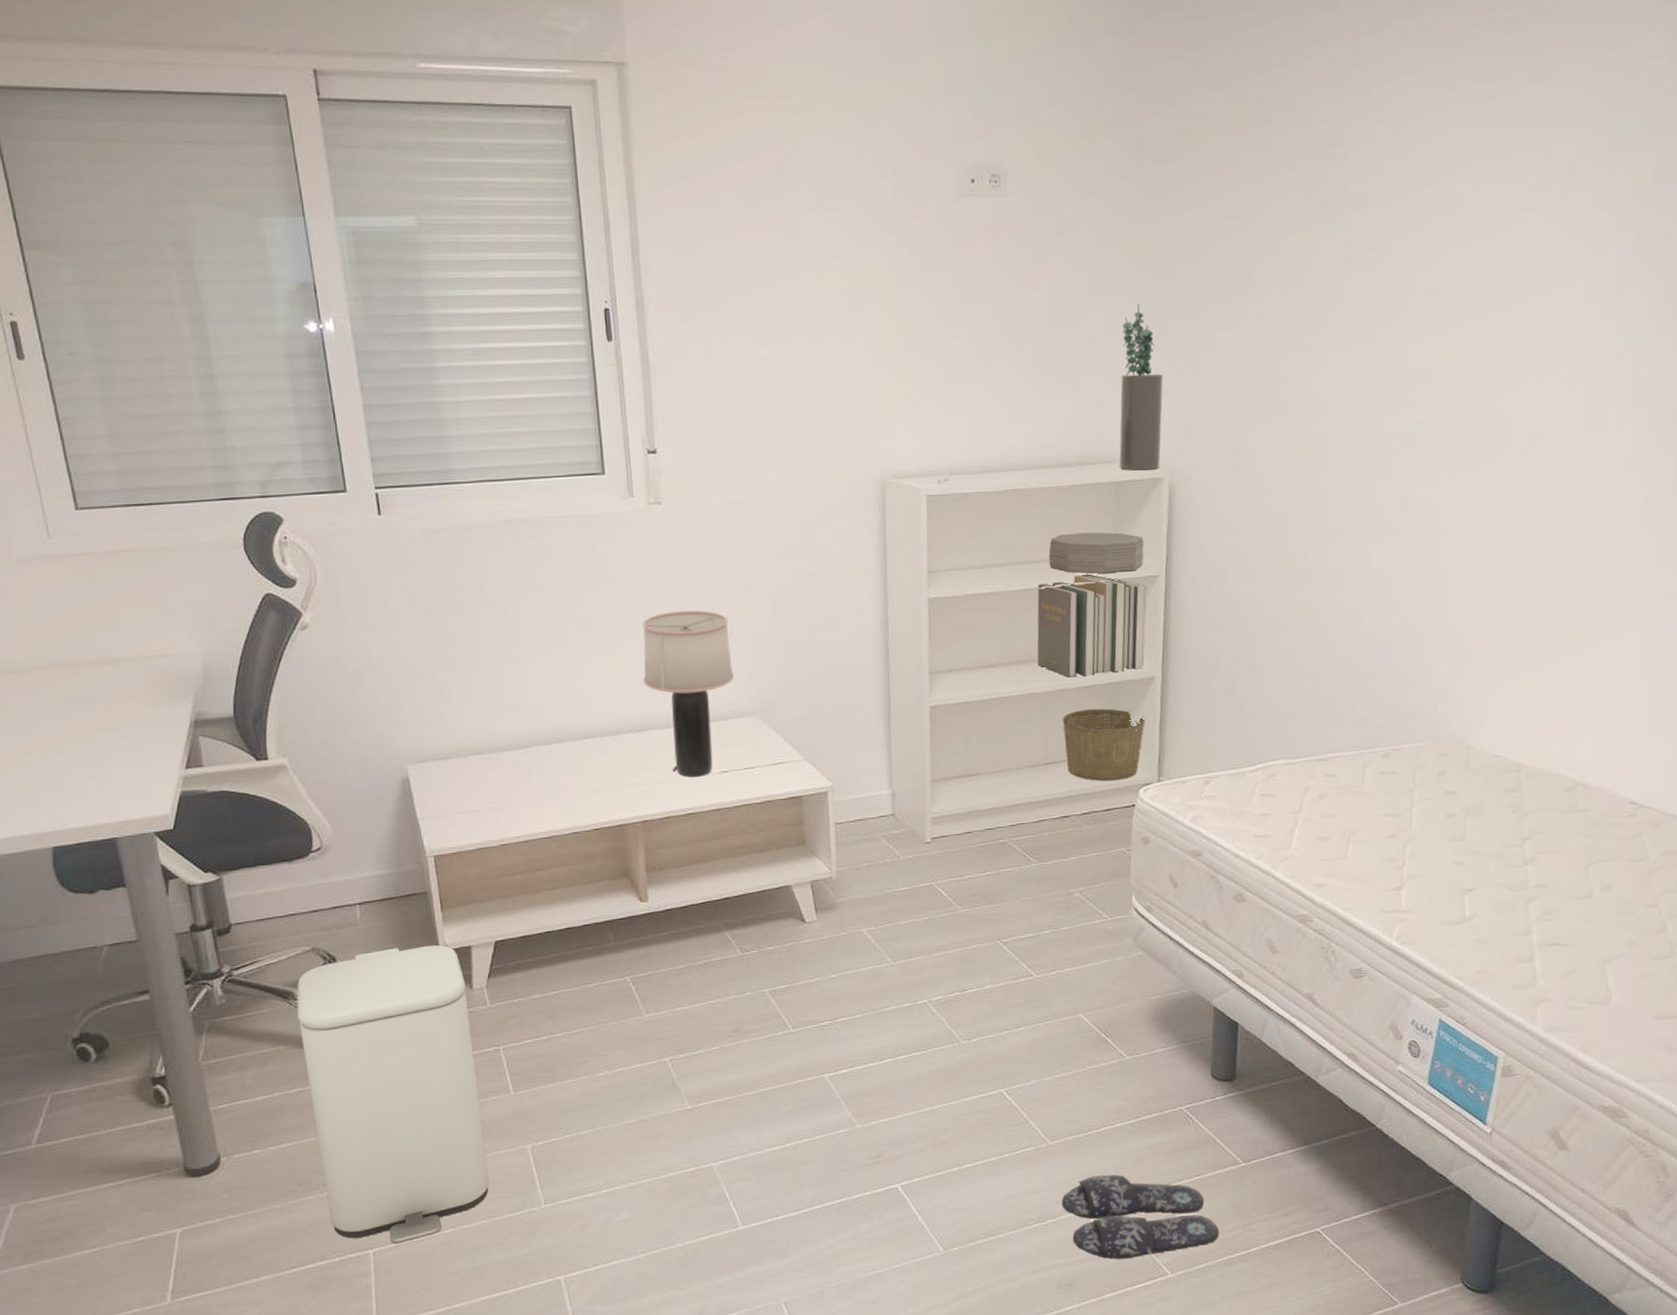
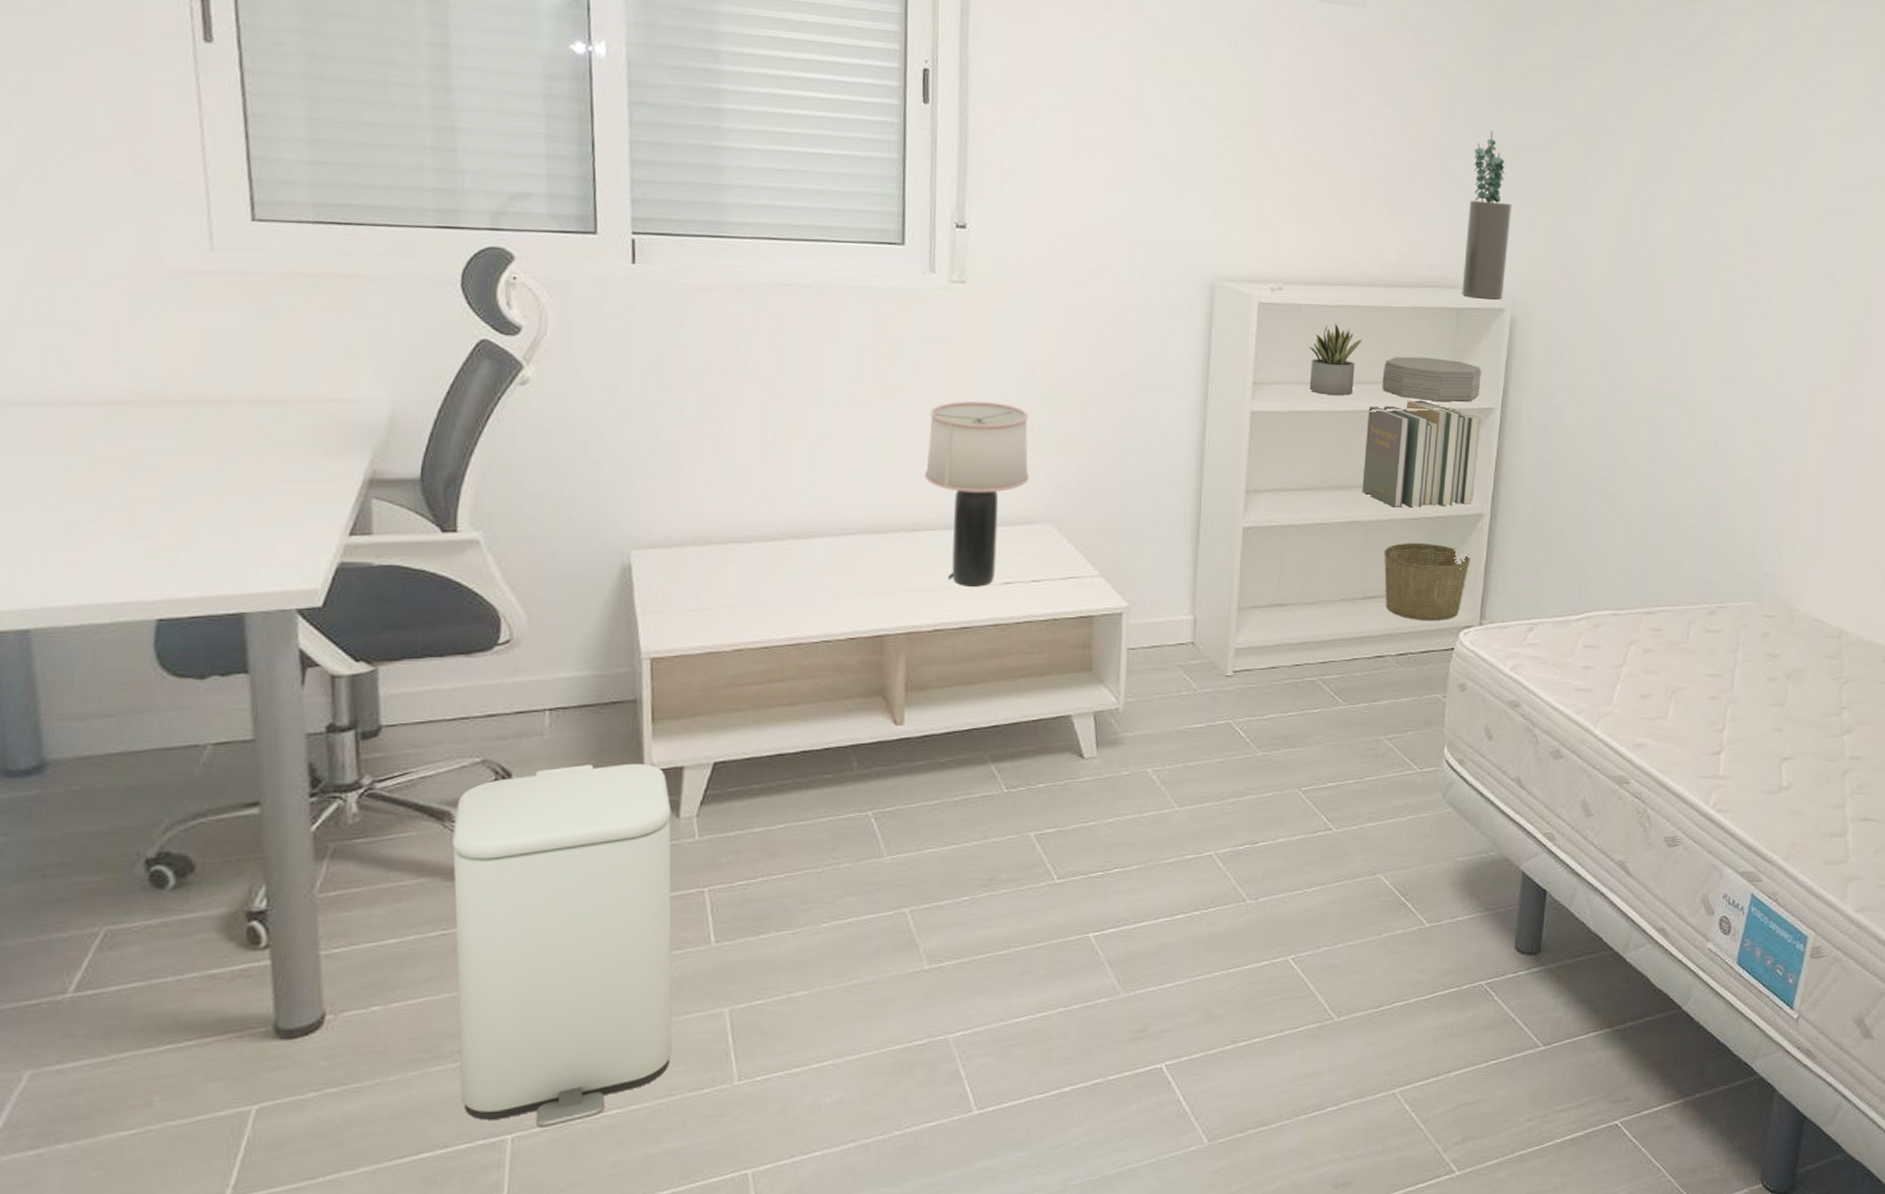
succulent plant: none [977,508,1027,576] -> present [1309,324,1363,395]
slippers: present [1061,1174,1219,1259] -> none [1344,1056,1513,1154]

